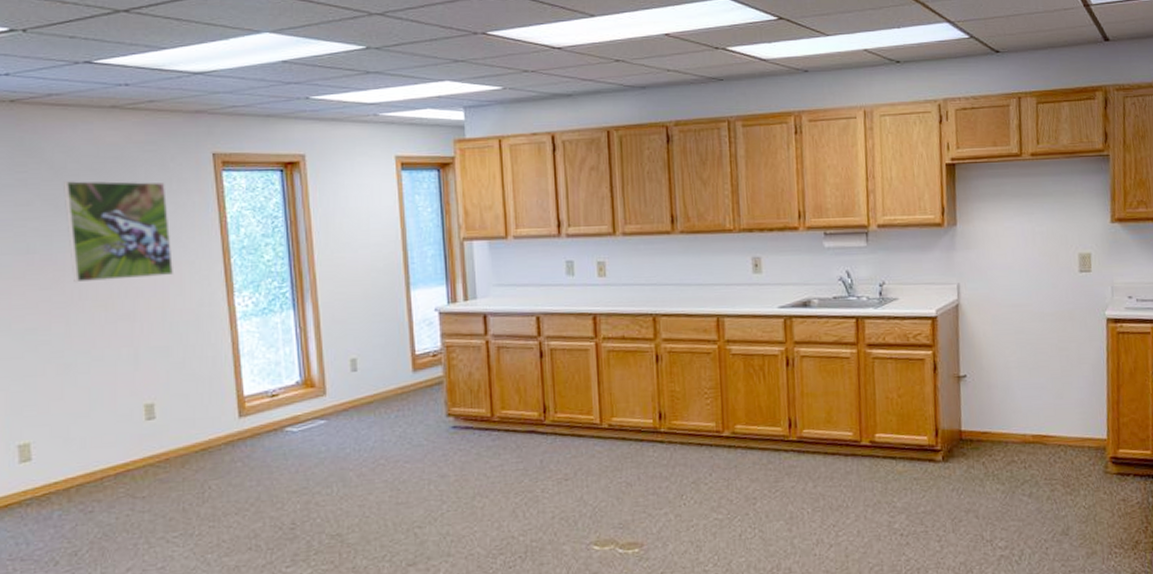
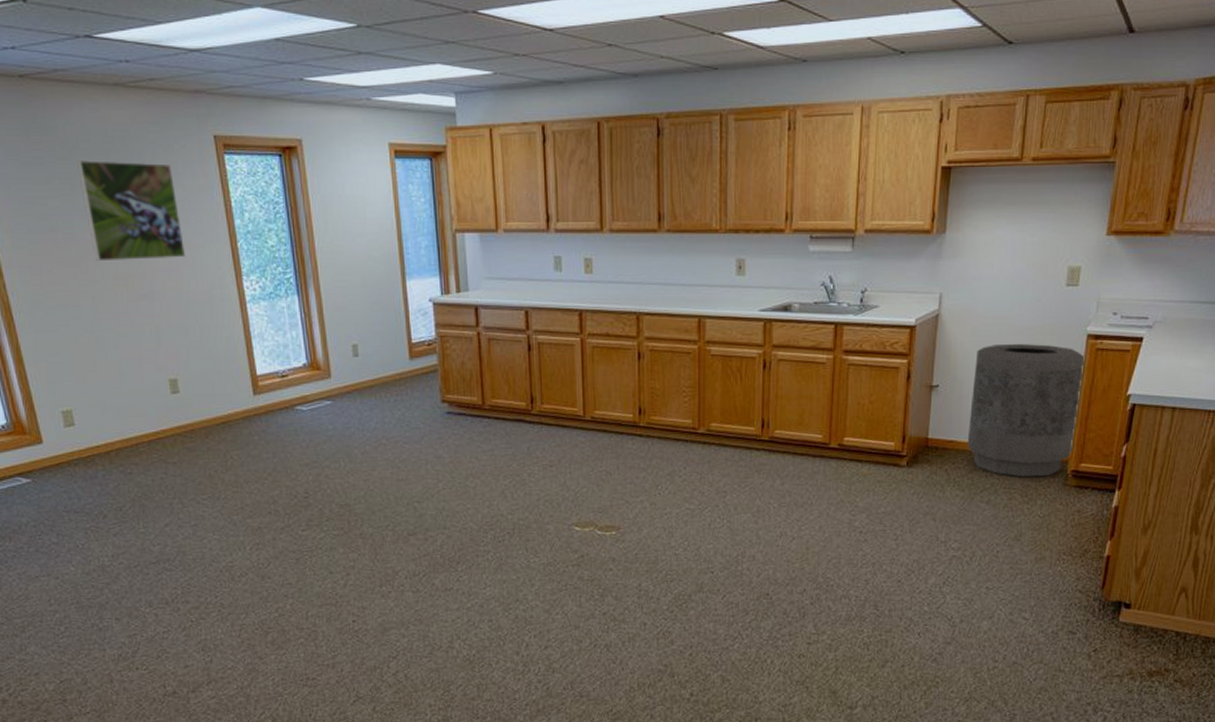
trash can: none [1000,329,1109,467] -> present [967,343,1085,477]

